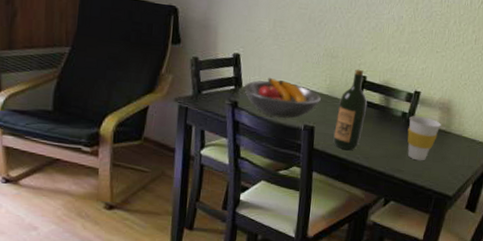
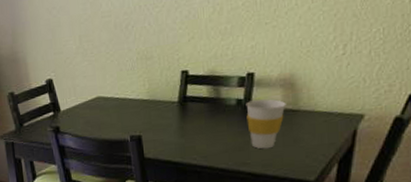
fruit bowl: present [243,77,321,119] -> none [61,95,143,134]
wine bottle: present [333,69,367,150] -> none [162,64,195,153]

